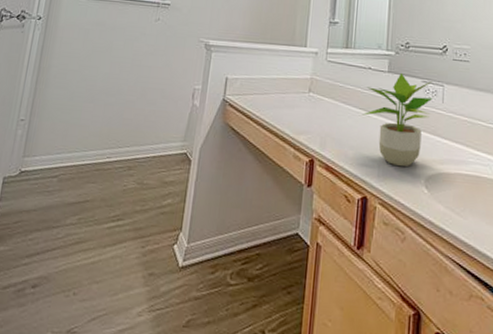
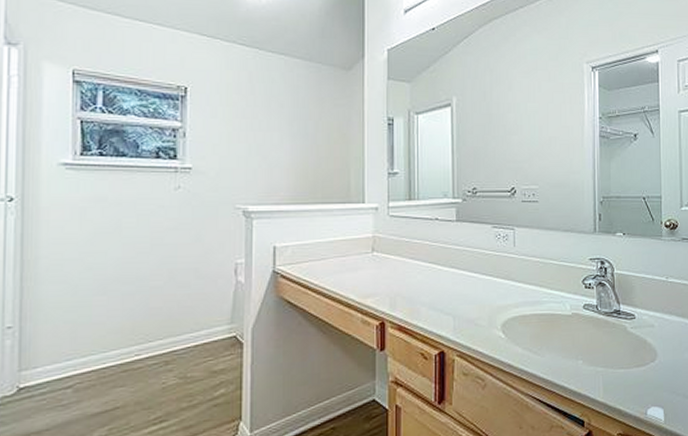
potted plant: present [363,73,433,167] -> none [433,221,504,316]

